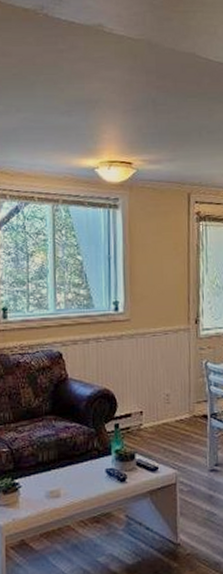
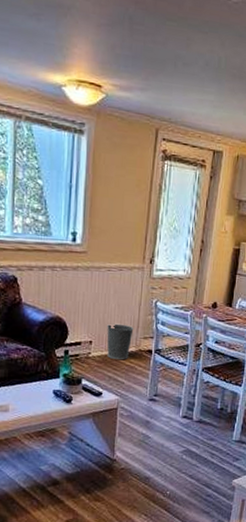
wastebasket: none [157,389,186,429] -> present [106,323,134,360]

